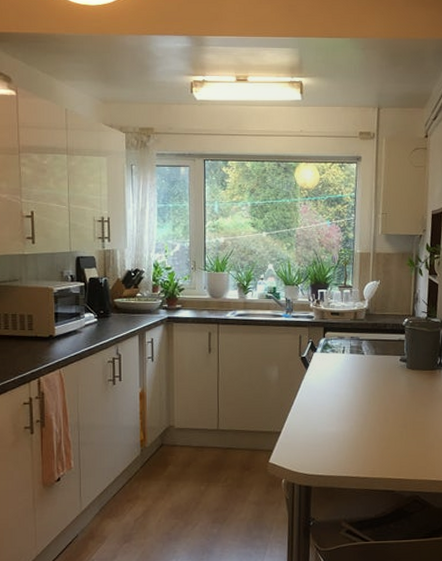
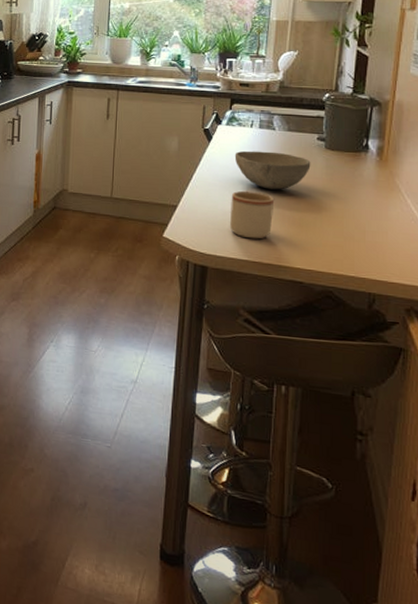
mug: none [329,412,367,456] -> present [230,190,275,239]
bowl: none [330,374,396,409] -> present [234,150,311,190]

